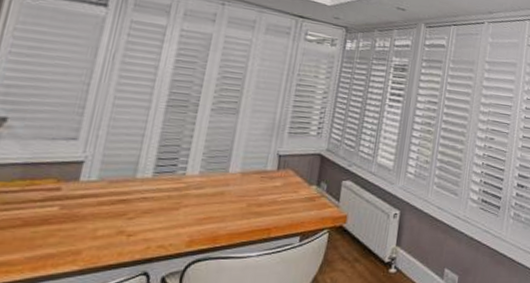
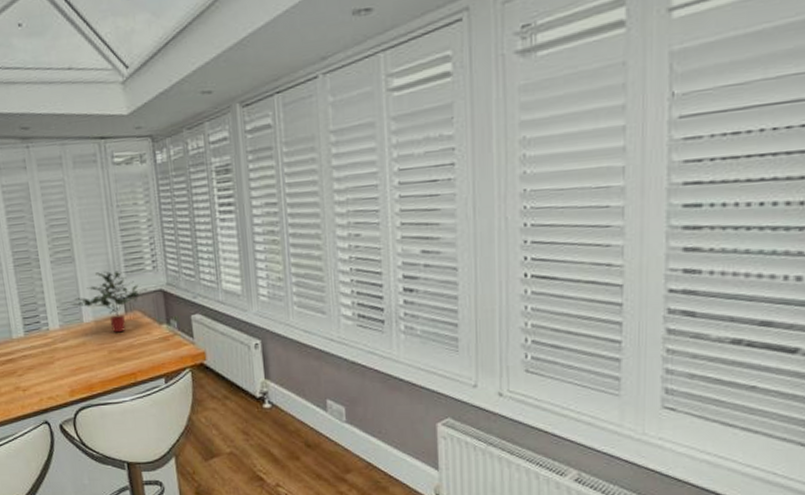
potted plant: none [220,128,307,188] -> present [71,271,148,333]

